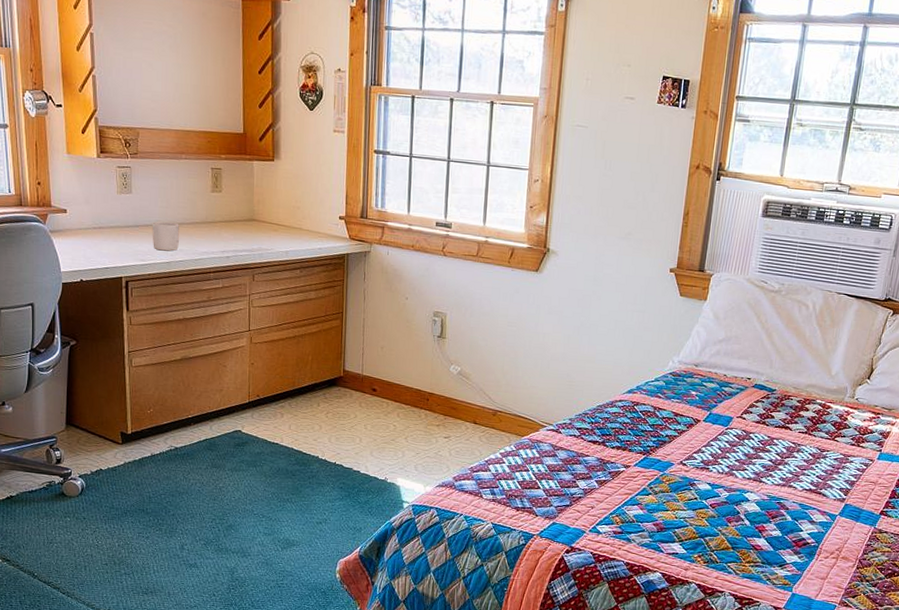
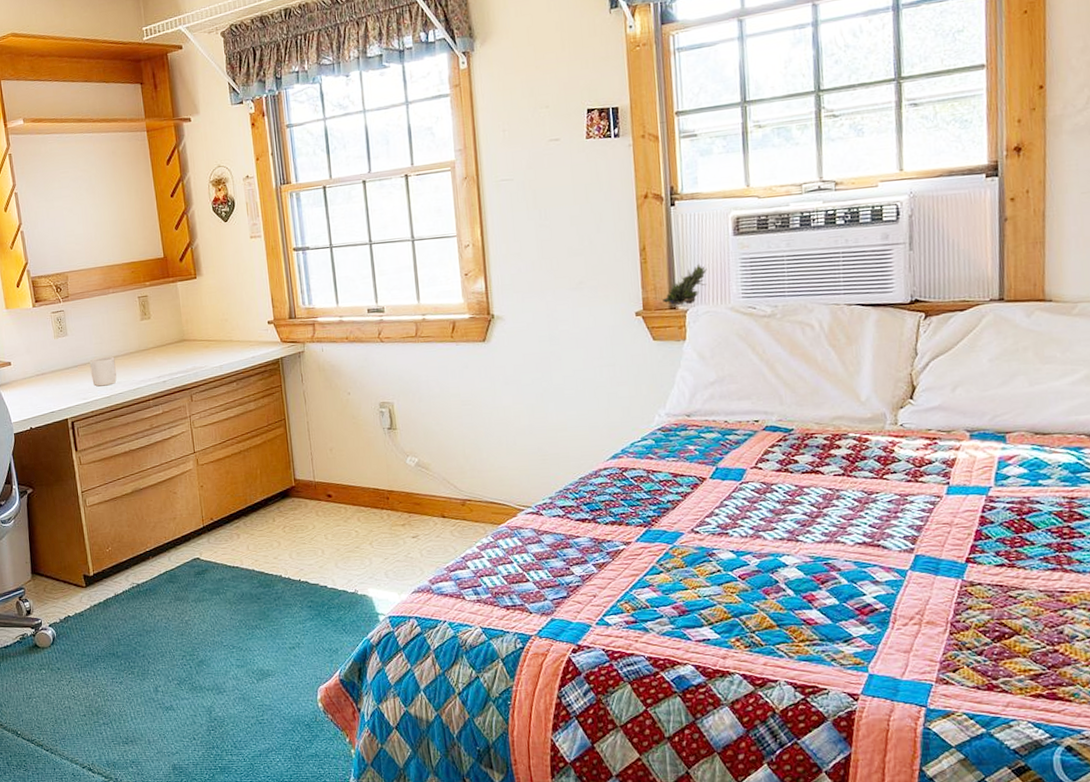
succulent plant: none [694,235,735,271] -> present [662,263,707,306]

